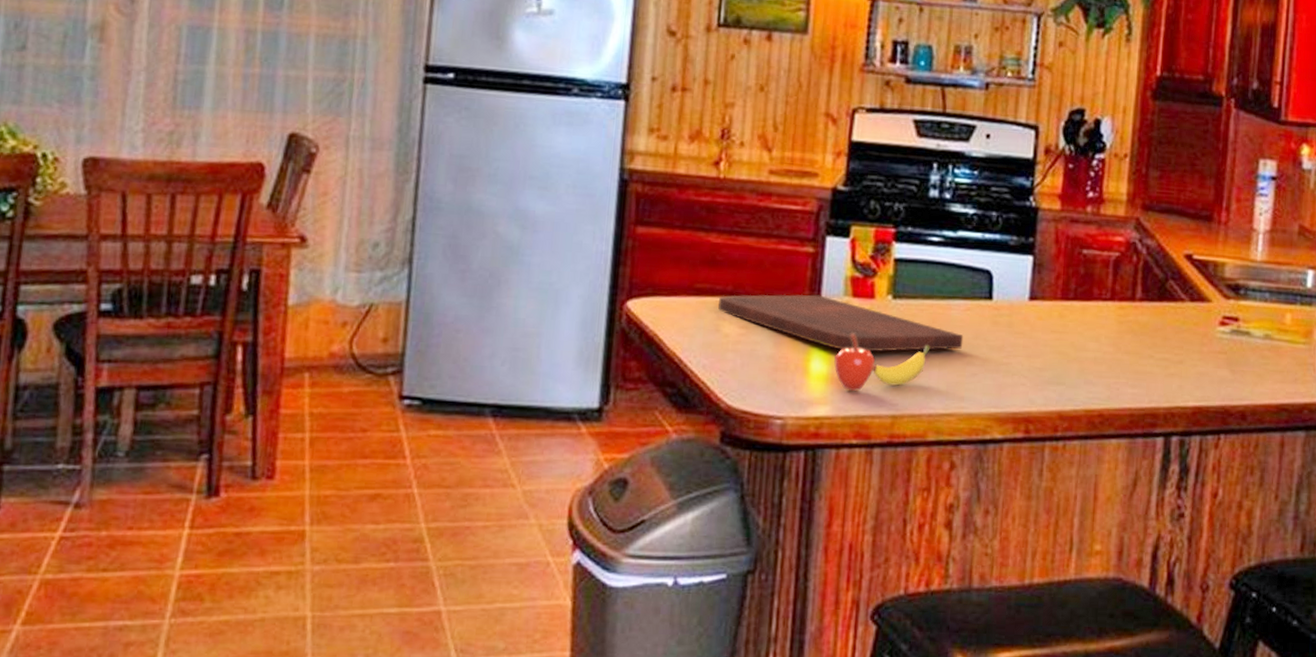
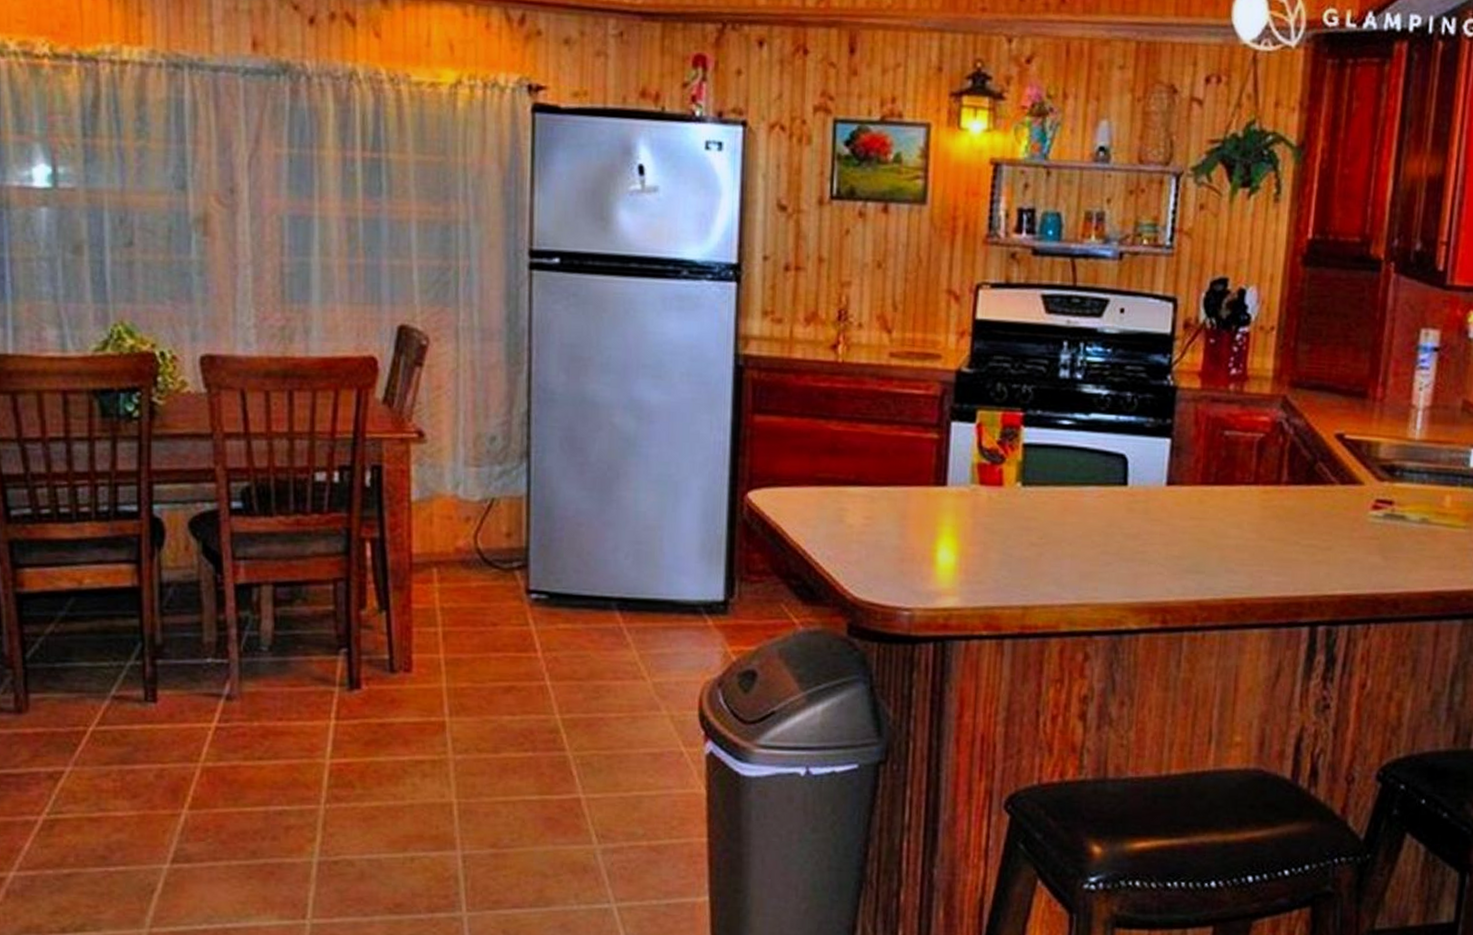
cutting board: present [718,294,964,352] -> none [840,482,1097,542]
fruit: present [833,333,930,391] -> none [961,522,1062,581]

